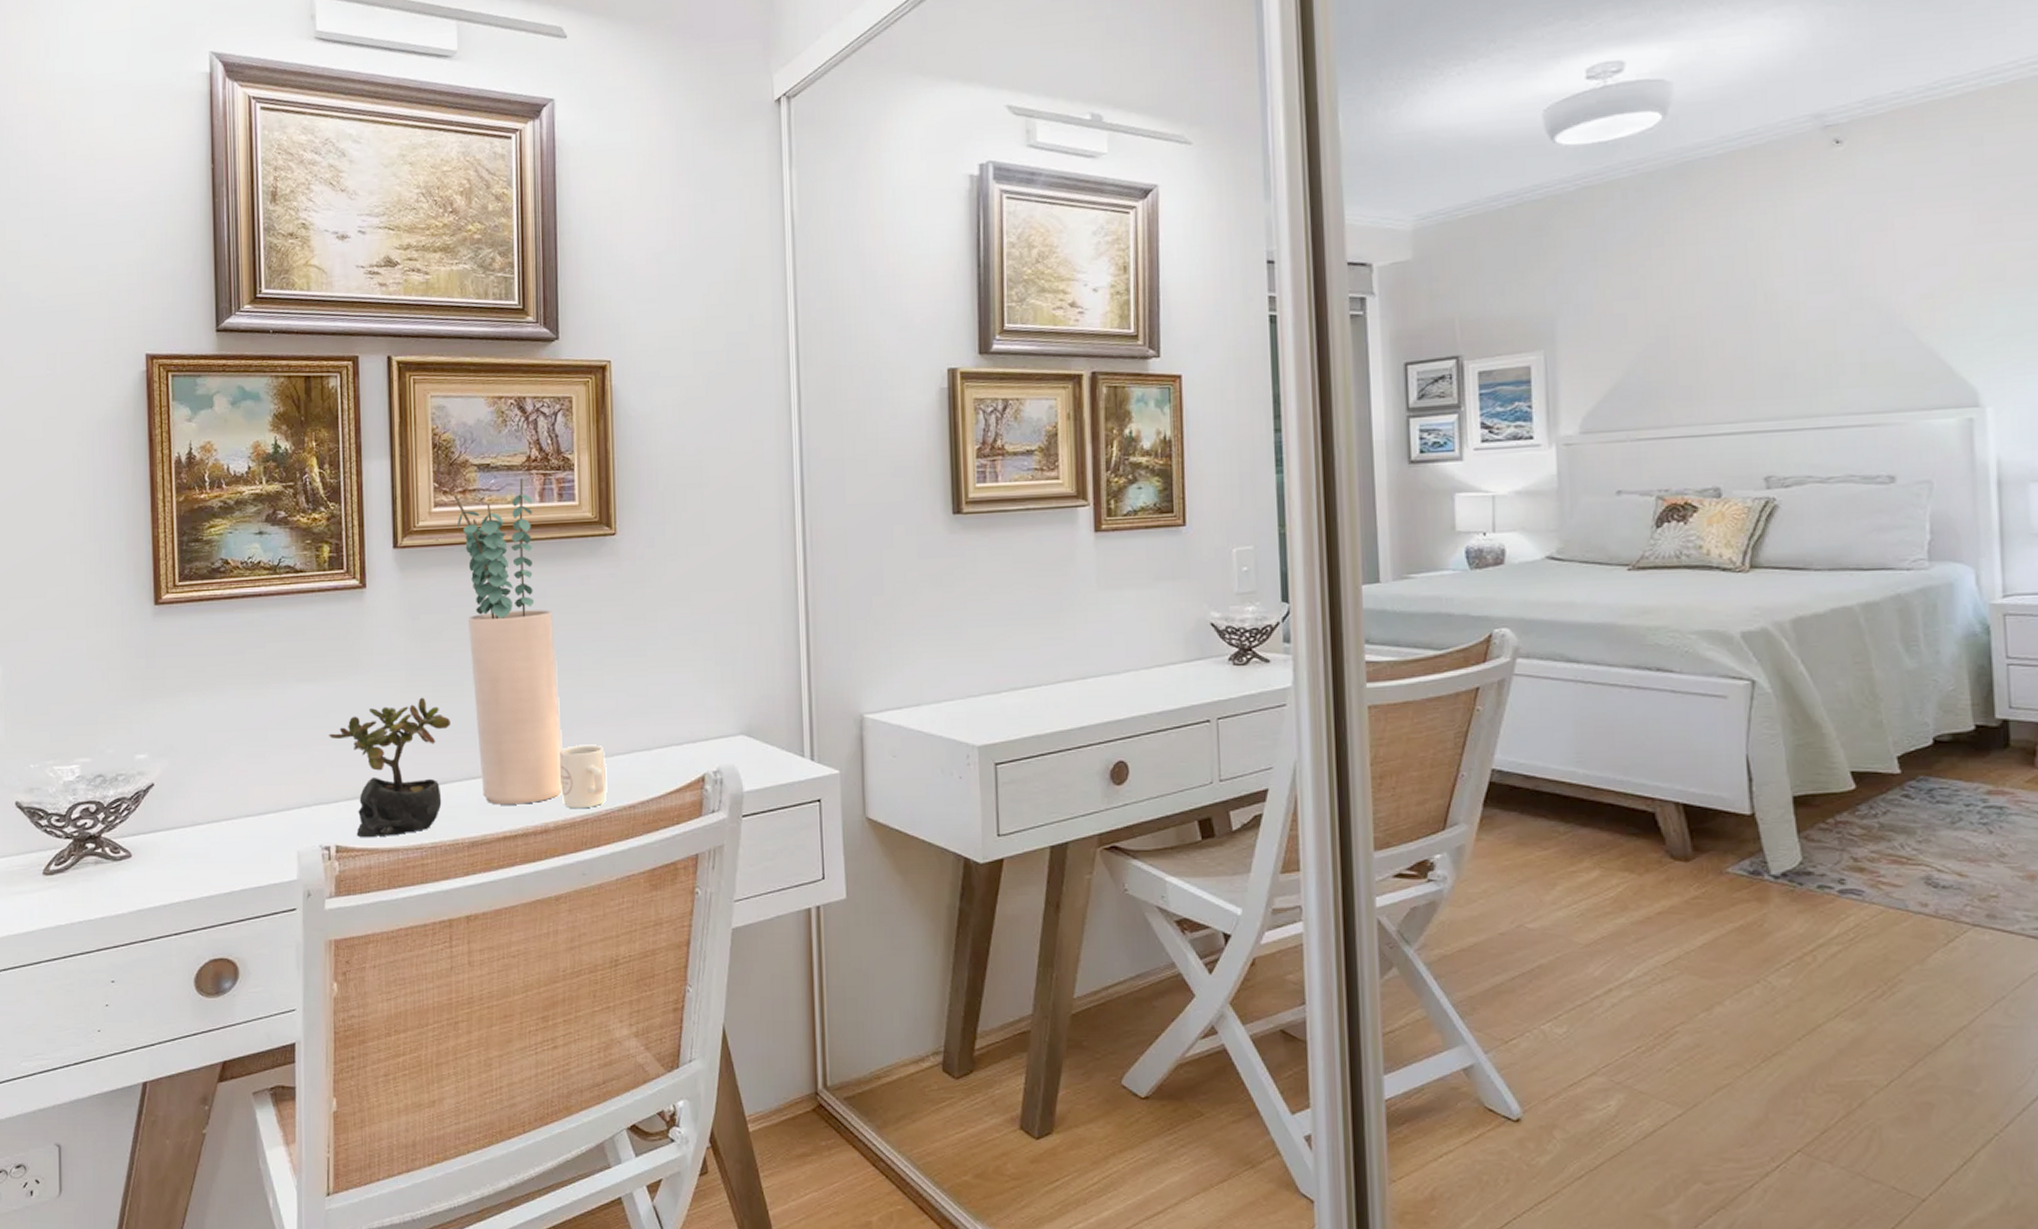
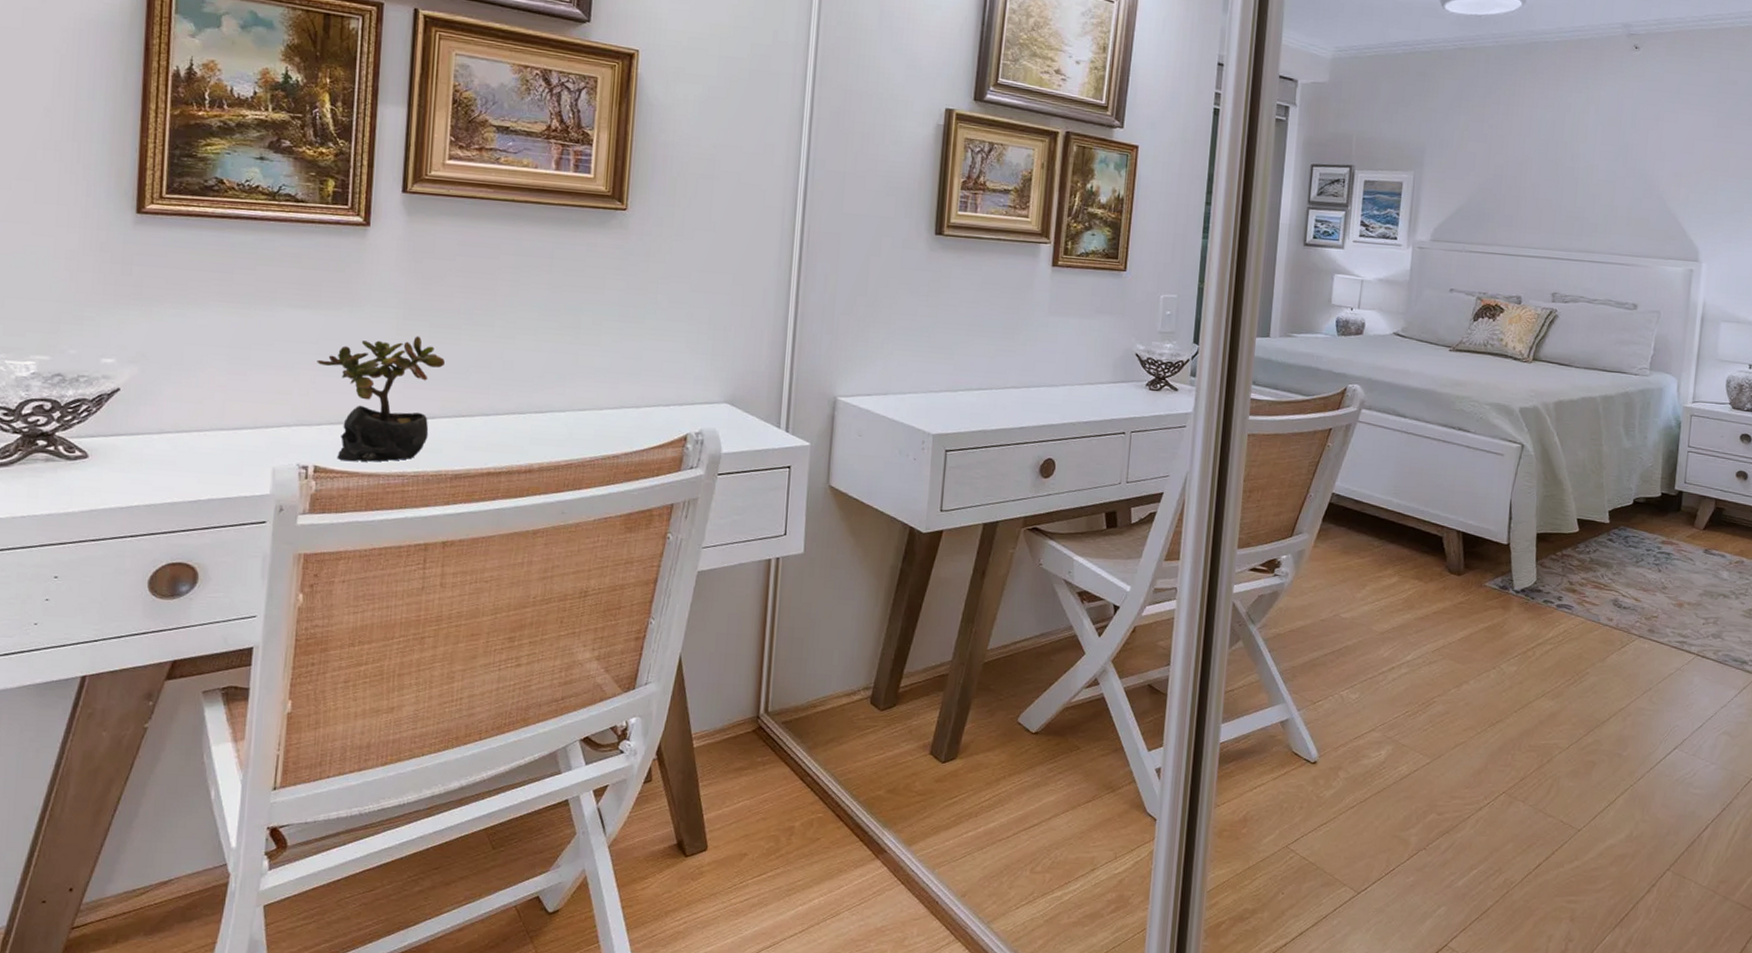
vase: present [453,478,562,805] -> none [469,145,558,445]
mug: present [559,746,607,809] -> none [548,397,595,454]

